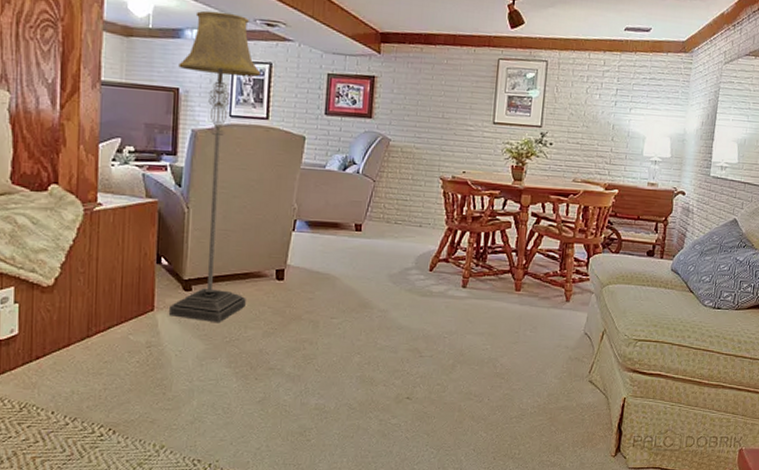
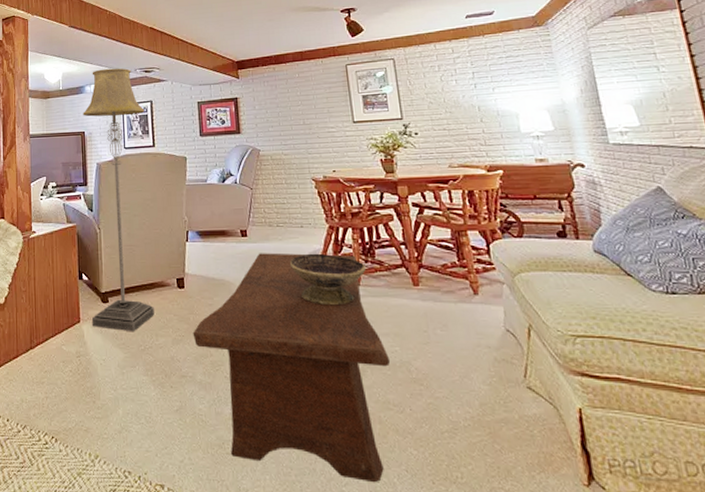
coffee table: none [287,249,480,461] -> present [193,253,391,483]
decorative bowl: none [402,253,475,306] -> present [290,253,366,306]

